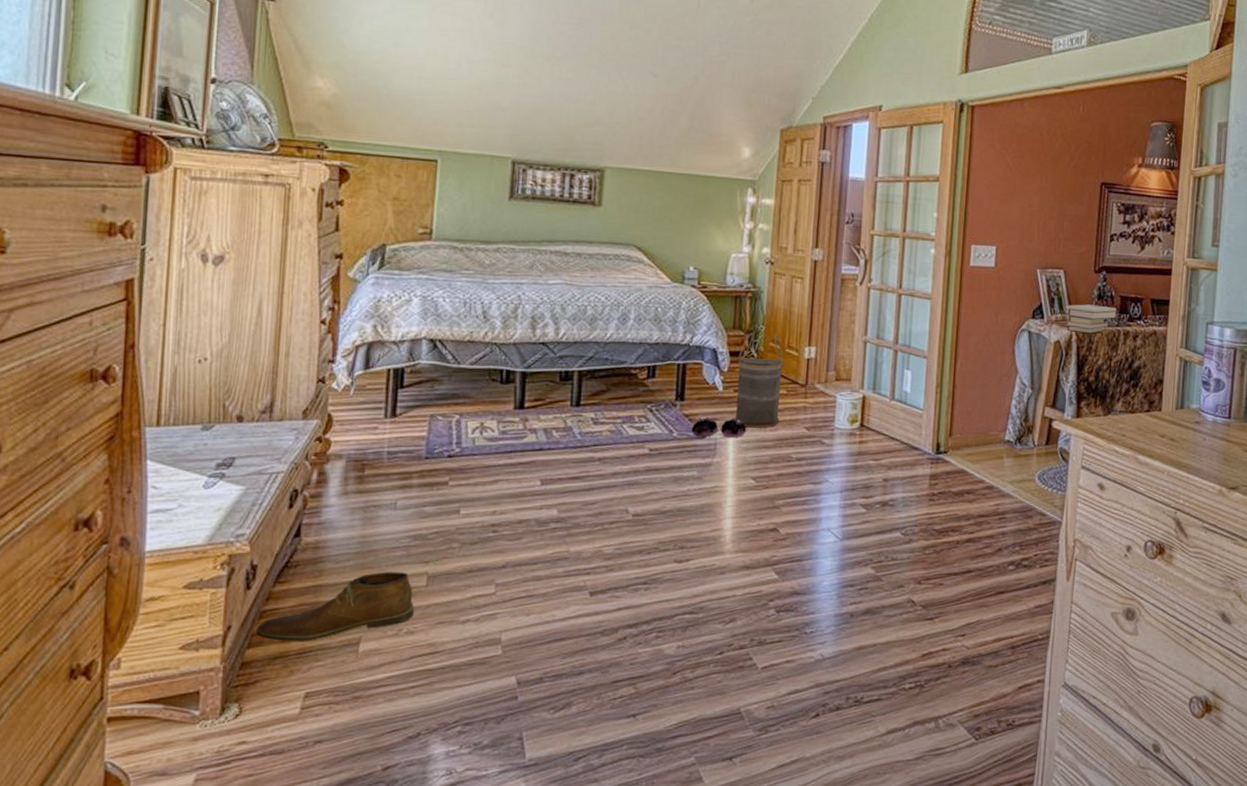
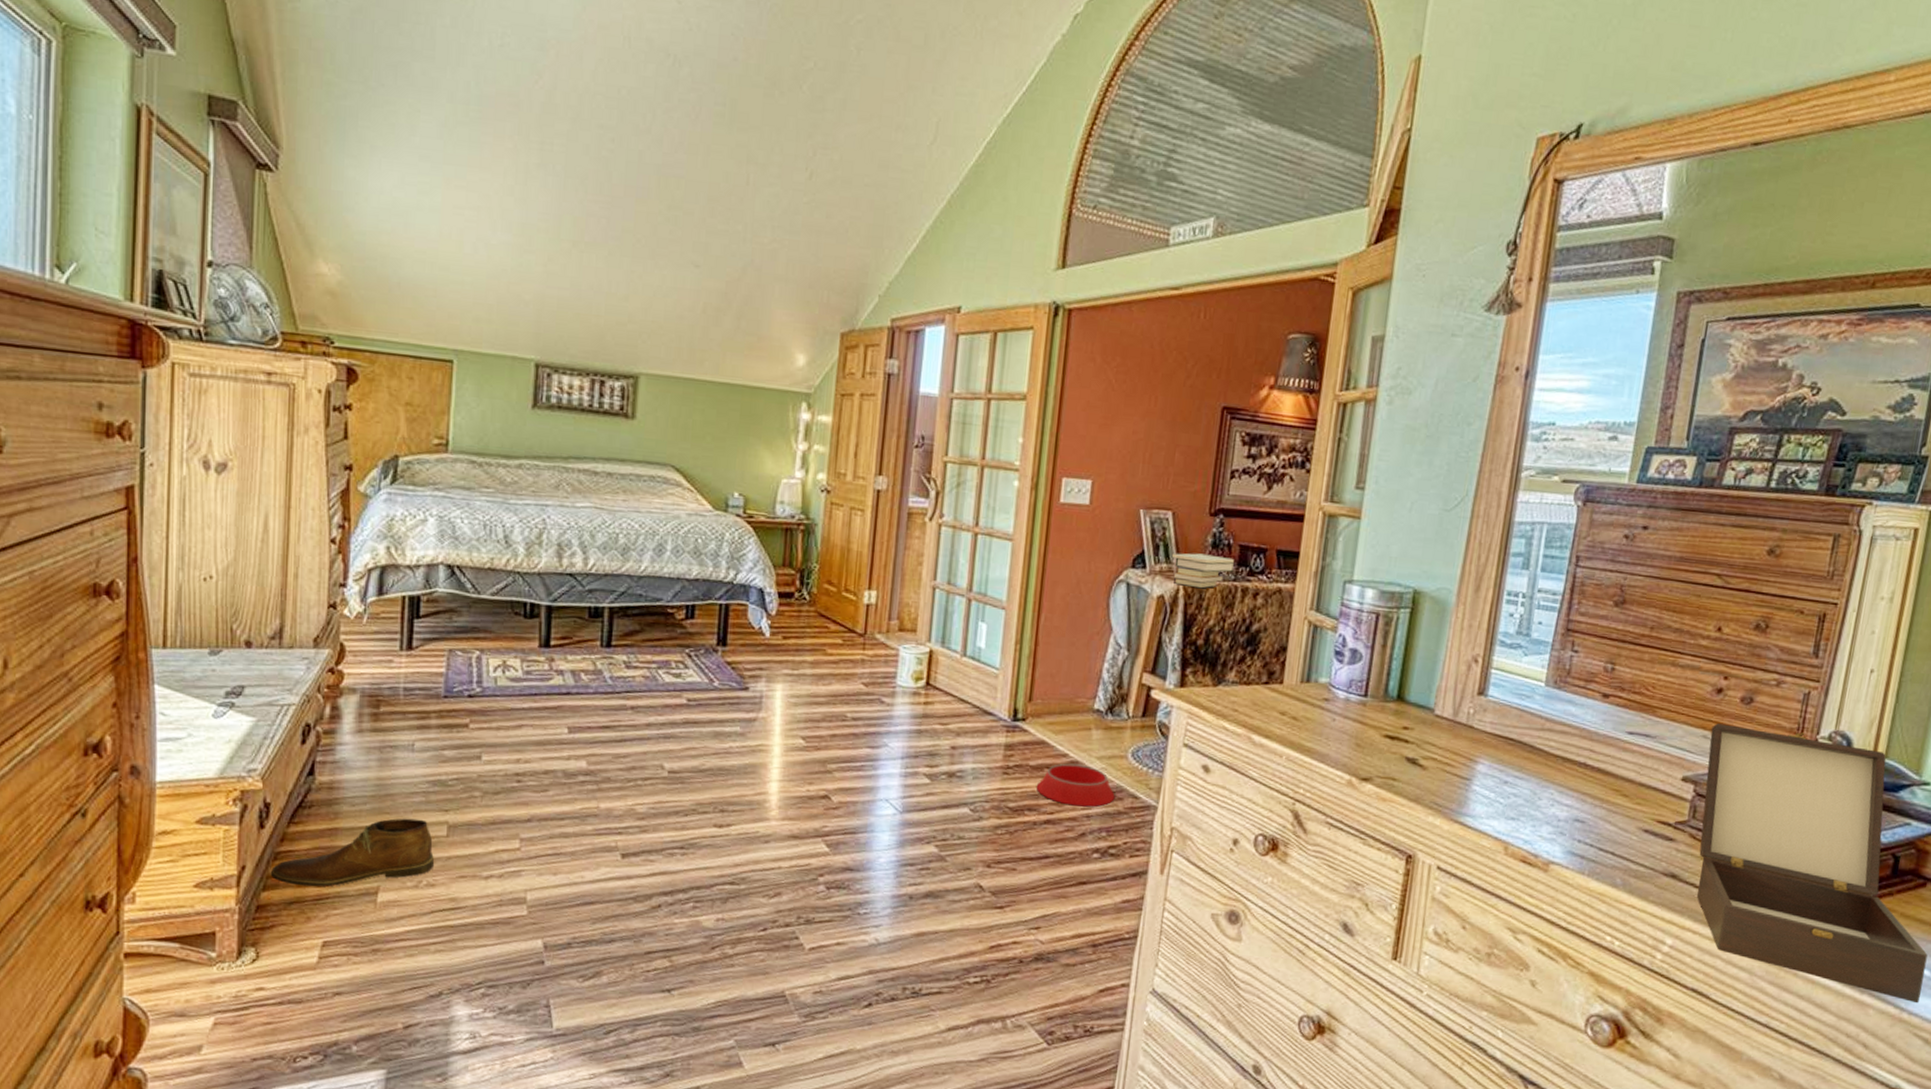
slippers: present [692,416,746,438] -> none [734,665,796,692]
basket: present [736,332,785,428] -> none [784,571,841,682]
pet bowl: none [958,488,1026,526] -> present [1036,763,1115,807]

